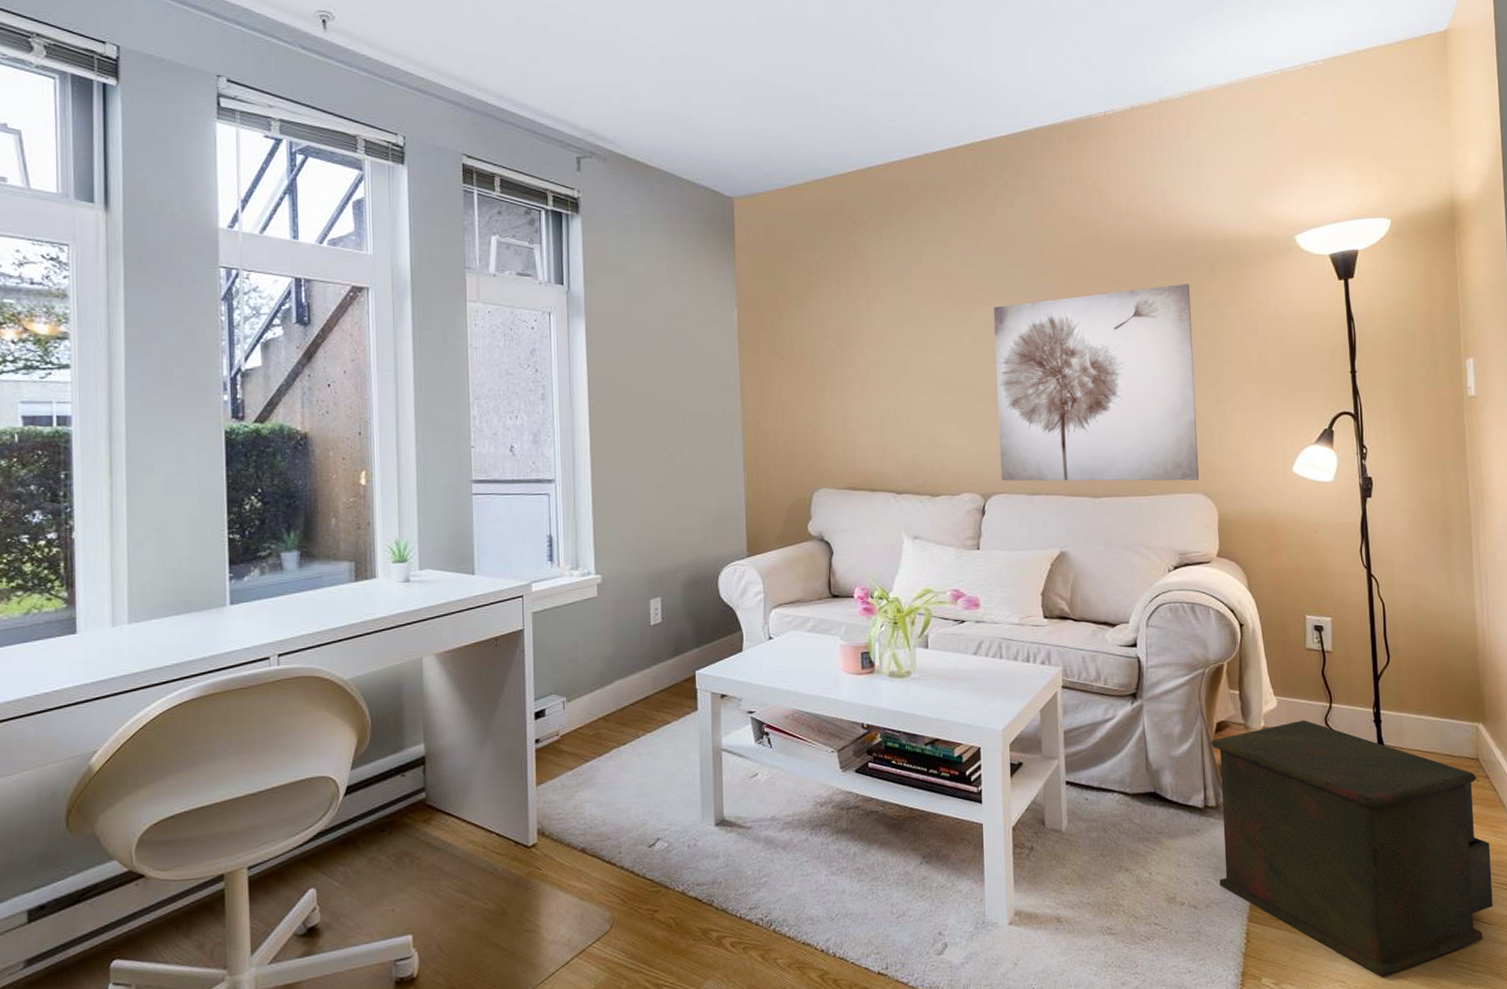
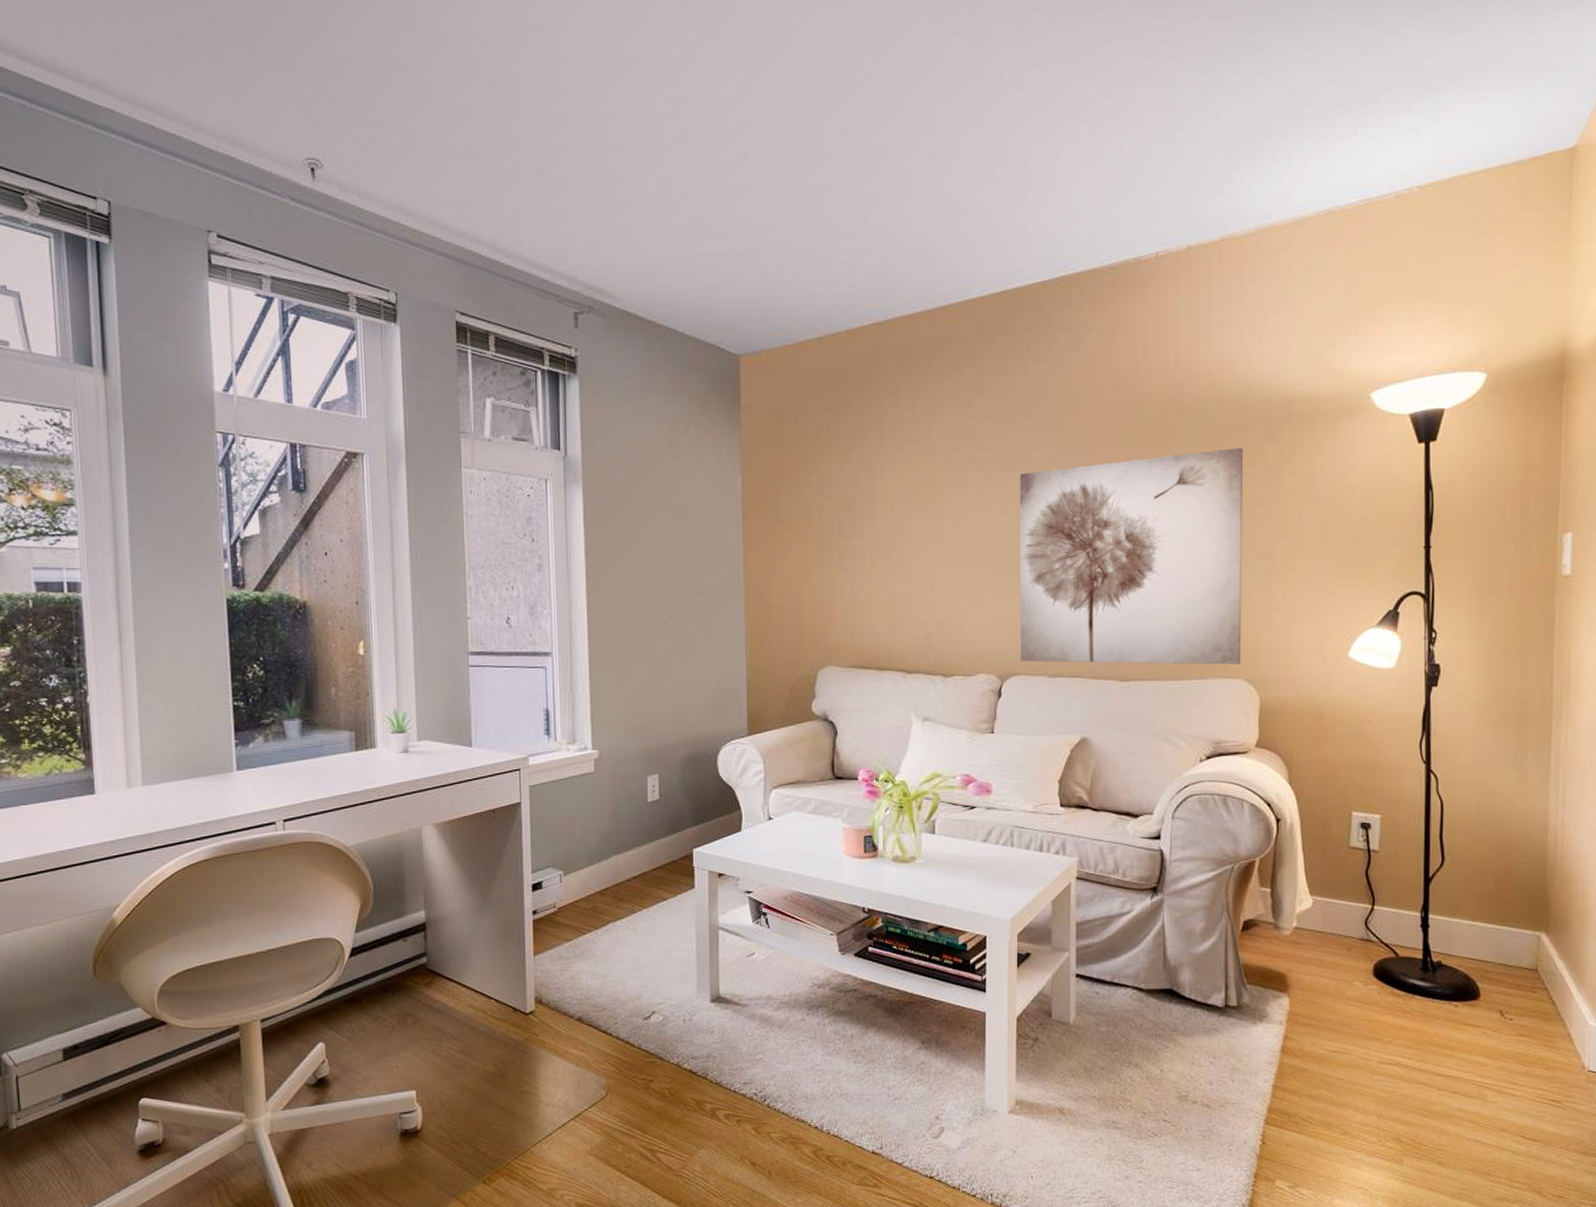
nightstand: present [1211,720,1493,978] -> none [1236,921,1542,1188]

